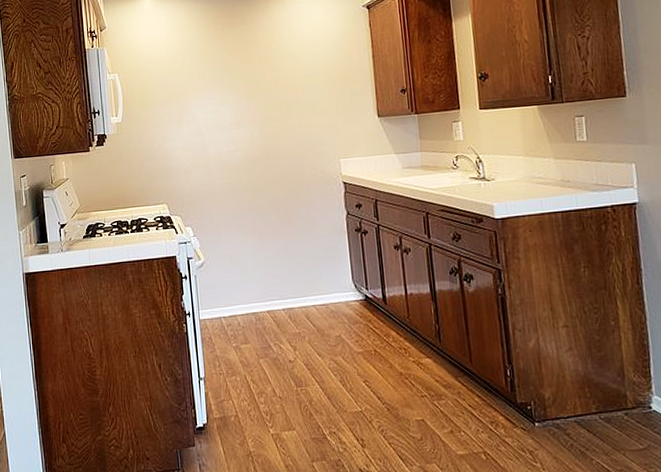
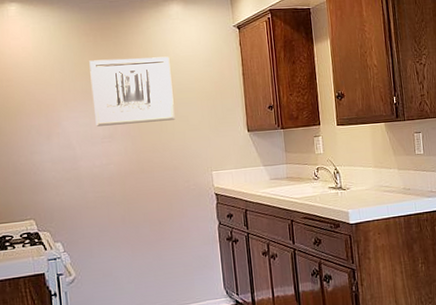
wall art: none [217,41,302,114] -> present [89,56,175,127]

